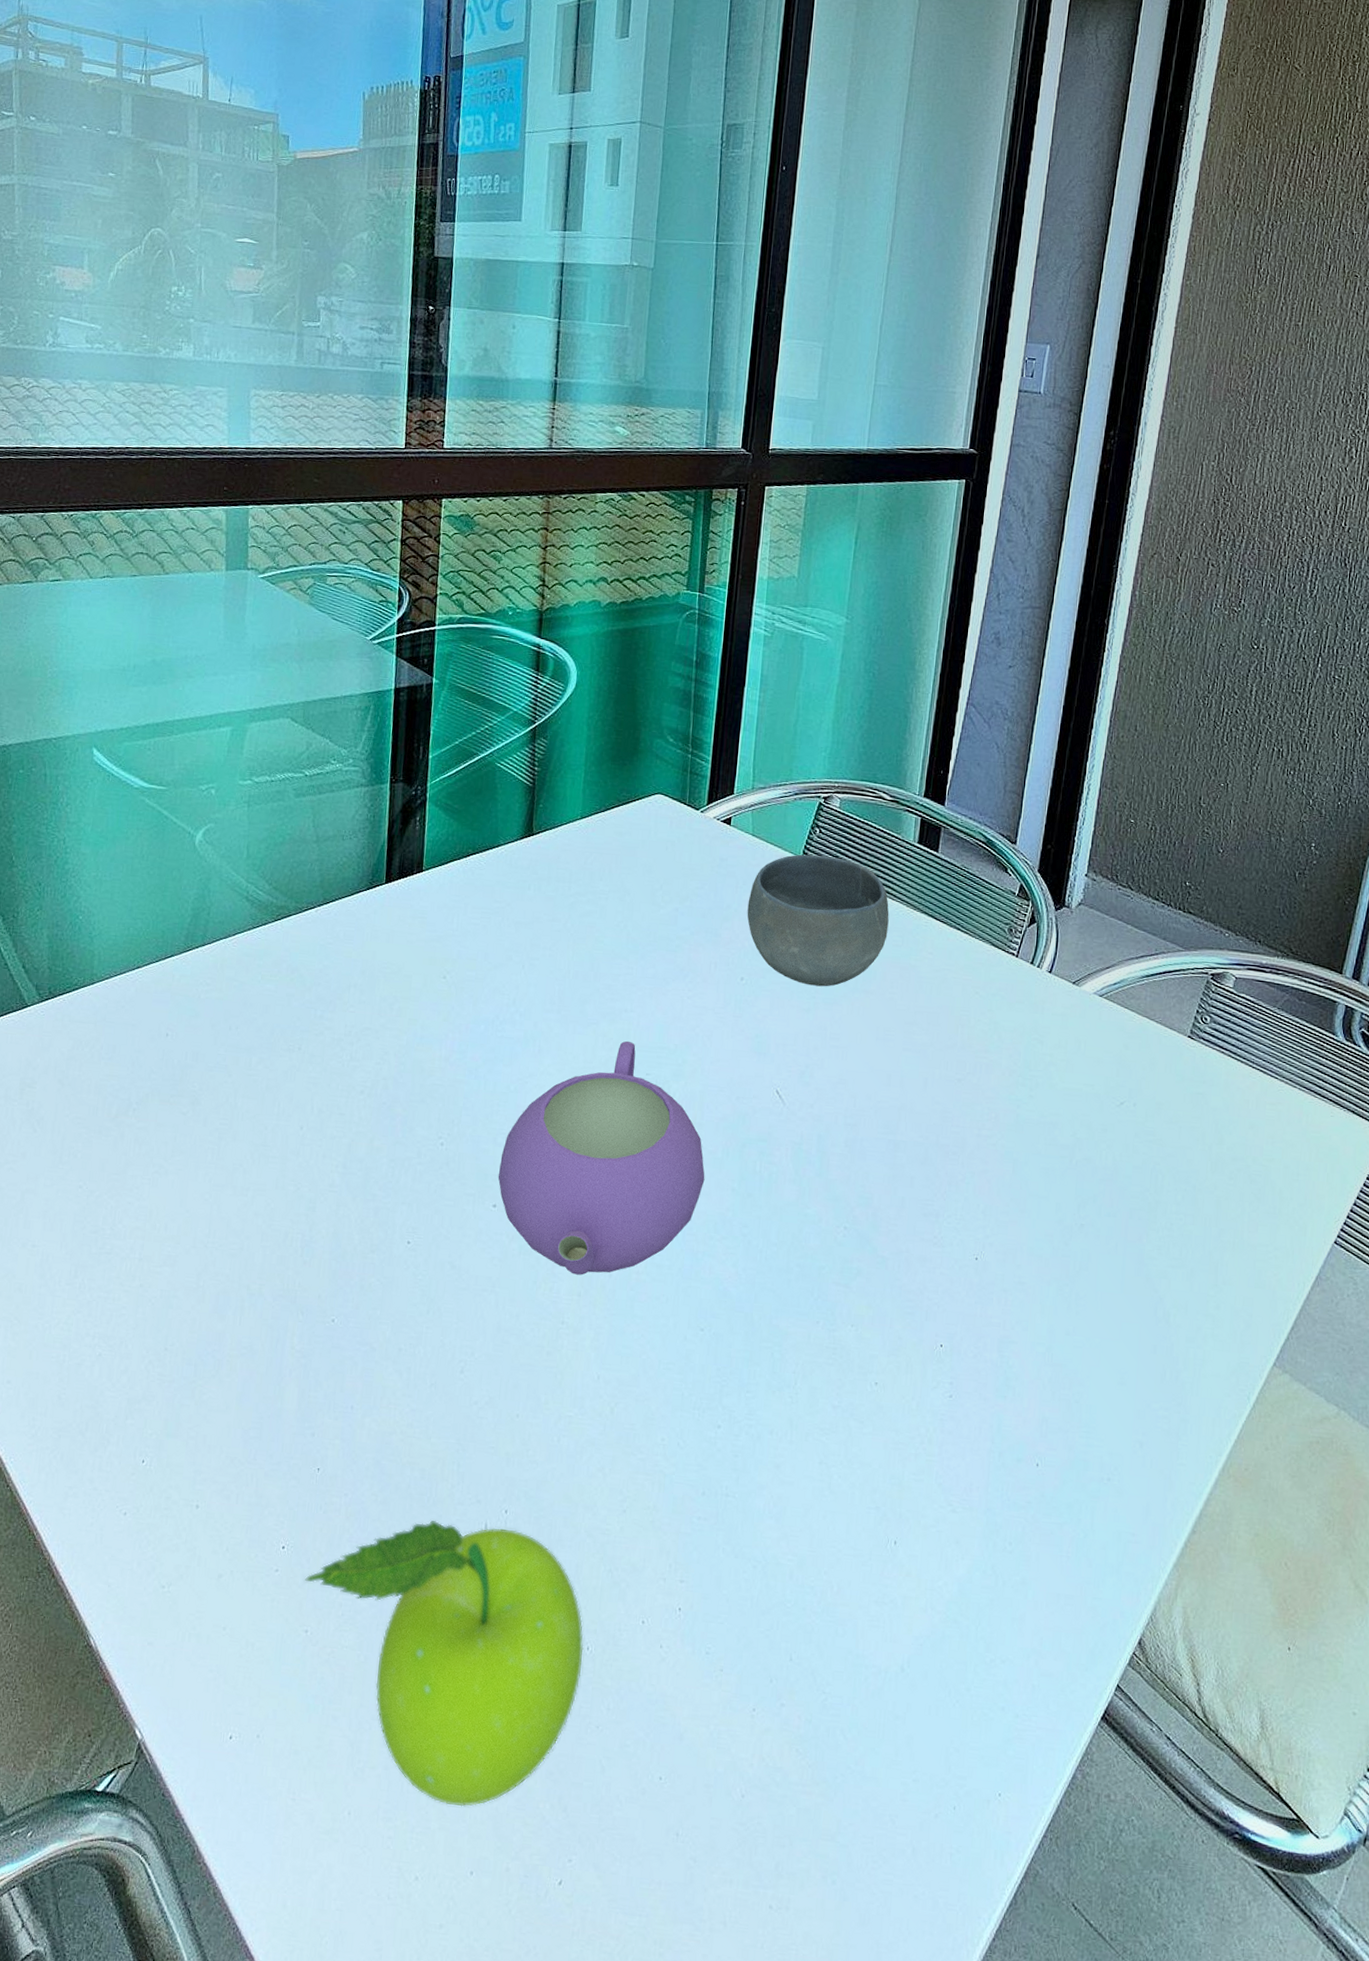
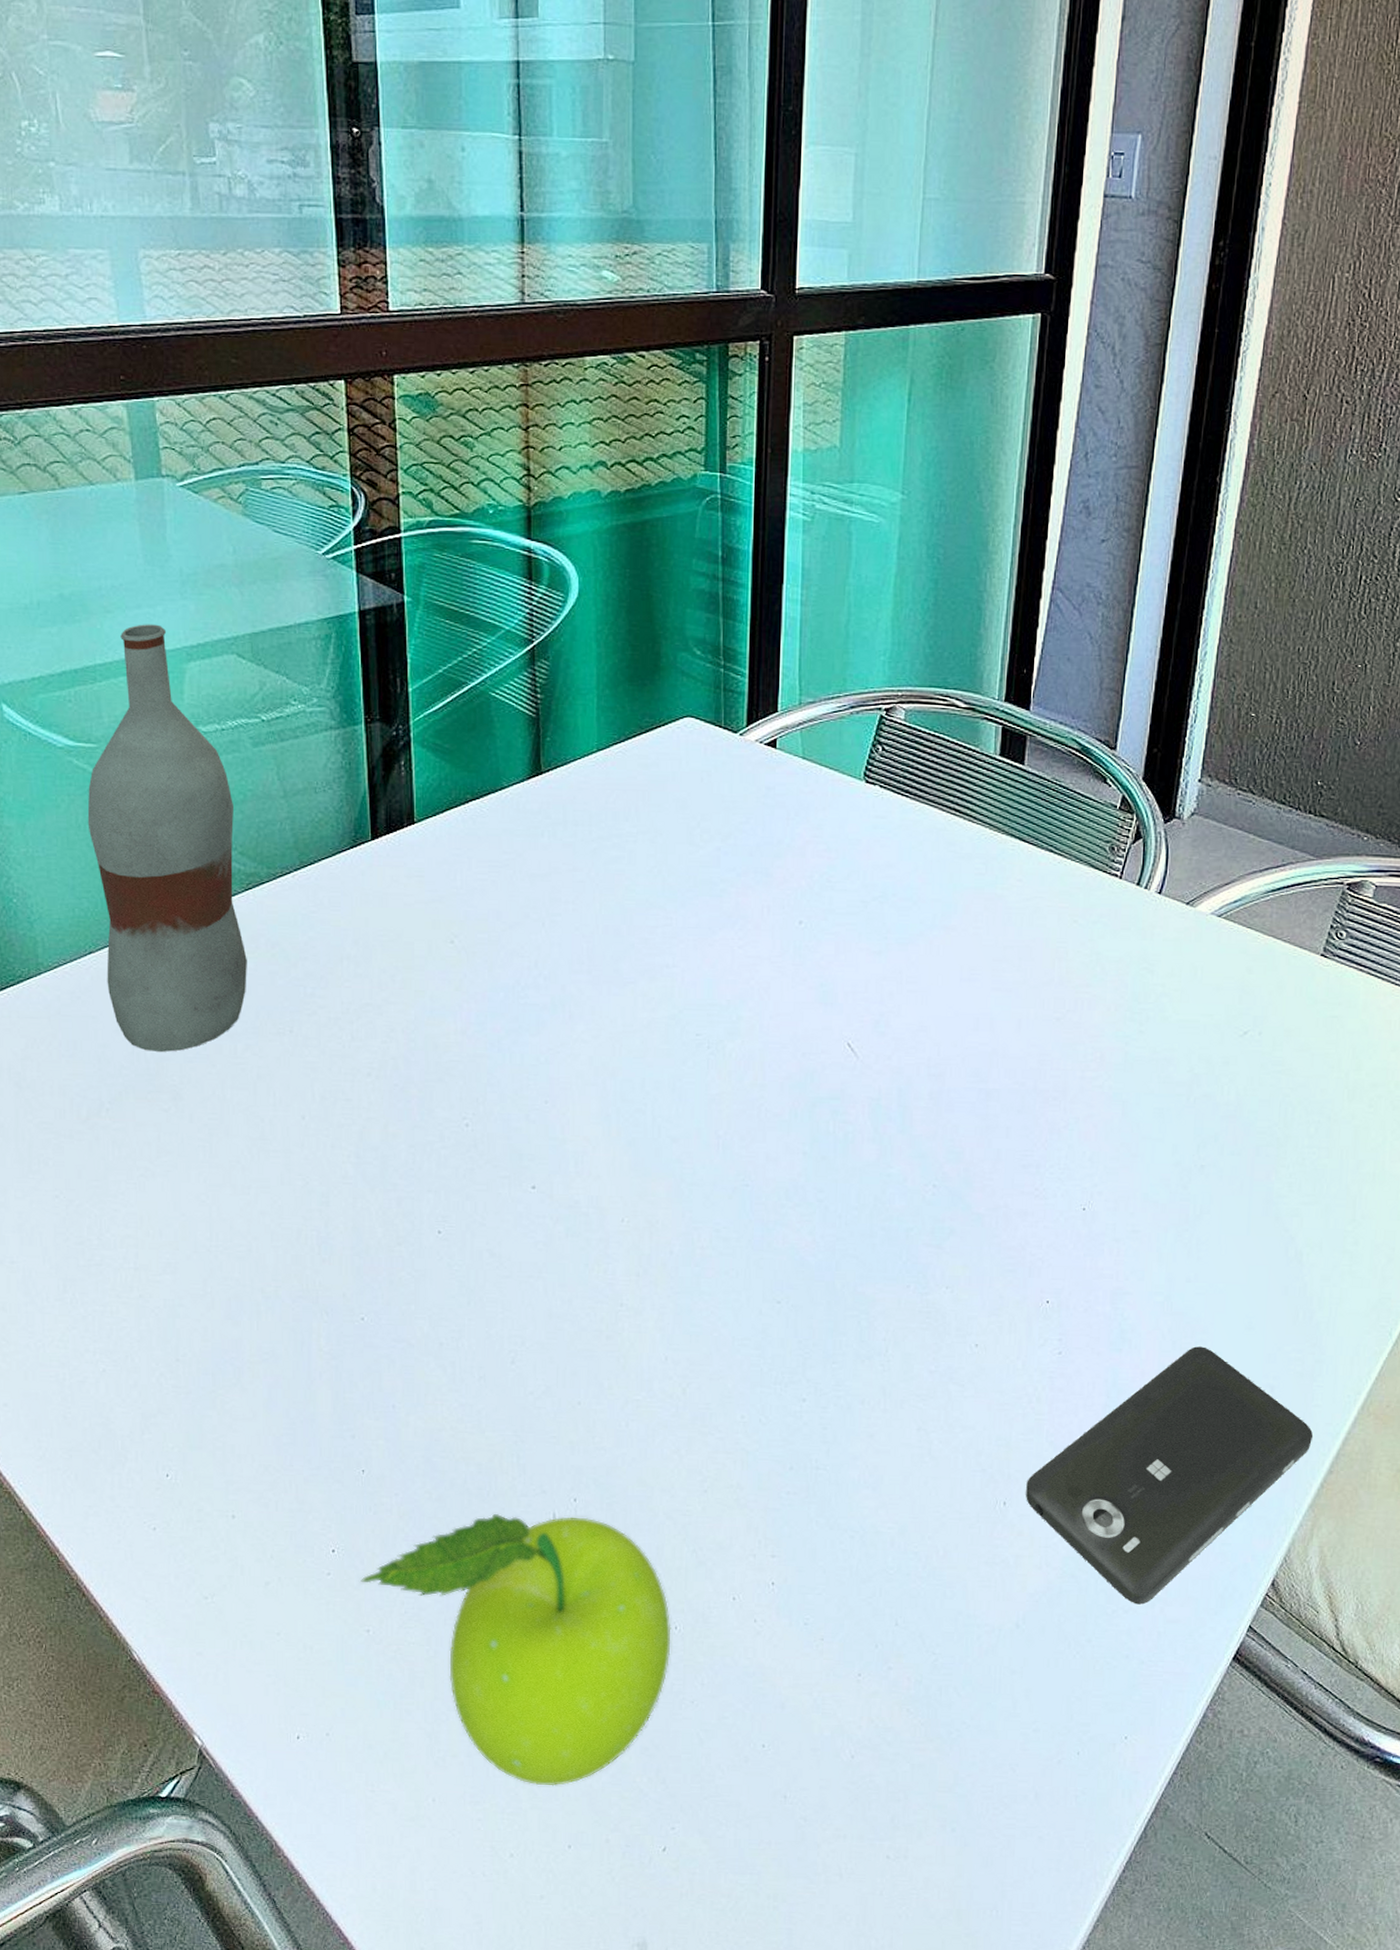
bottle: none [148,688,274,1061] -> present [87,624,247,1052]
teapot: present [498,1041,705,1275] -> none [534,999,772,1254]
bowl: present [747,854,889,987] -> none [802,776,969,926]
smartphone: none [915,1398,1179,1656] -> present [1026,1346,1314,1605]

